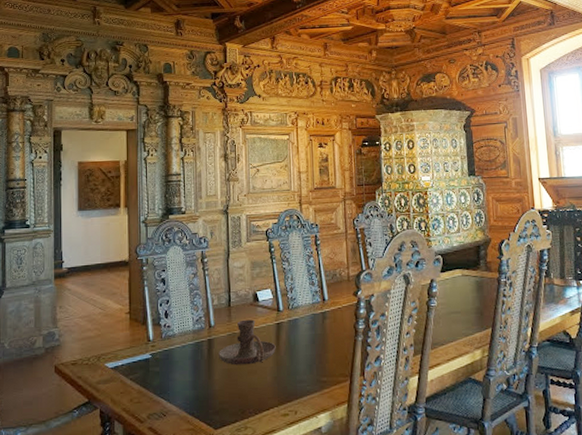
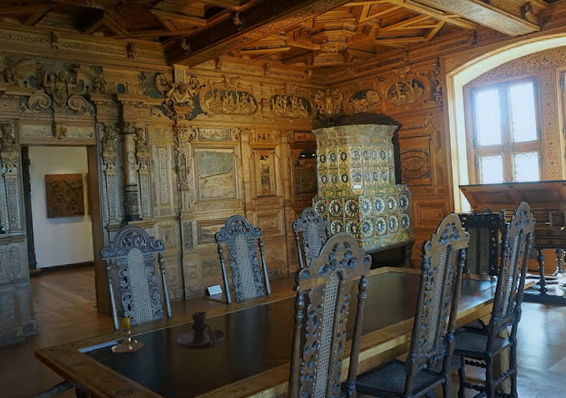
candlestick: none [143,326,182,370] -> present [111,317,145,355]

